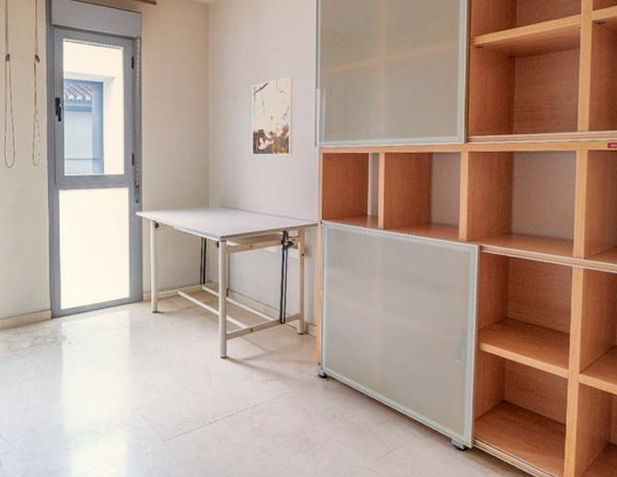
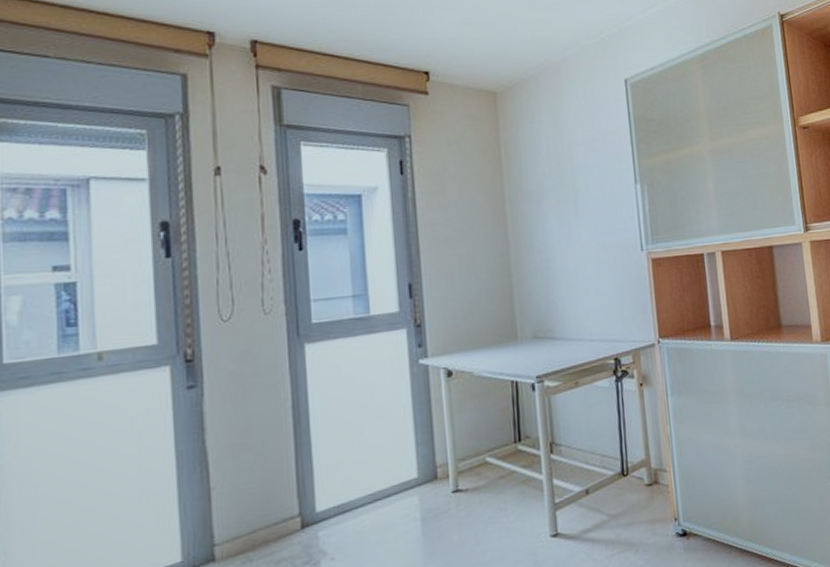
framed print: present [252,77,294,155] -> none [558,173,617,269]

